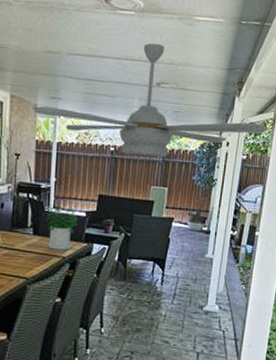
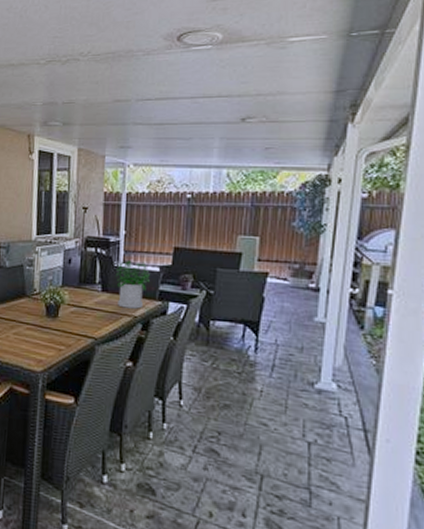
ceiling fan: present [32,43,267,157] -> none [99,75,397,202]

